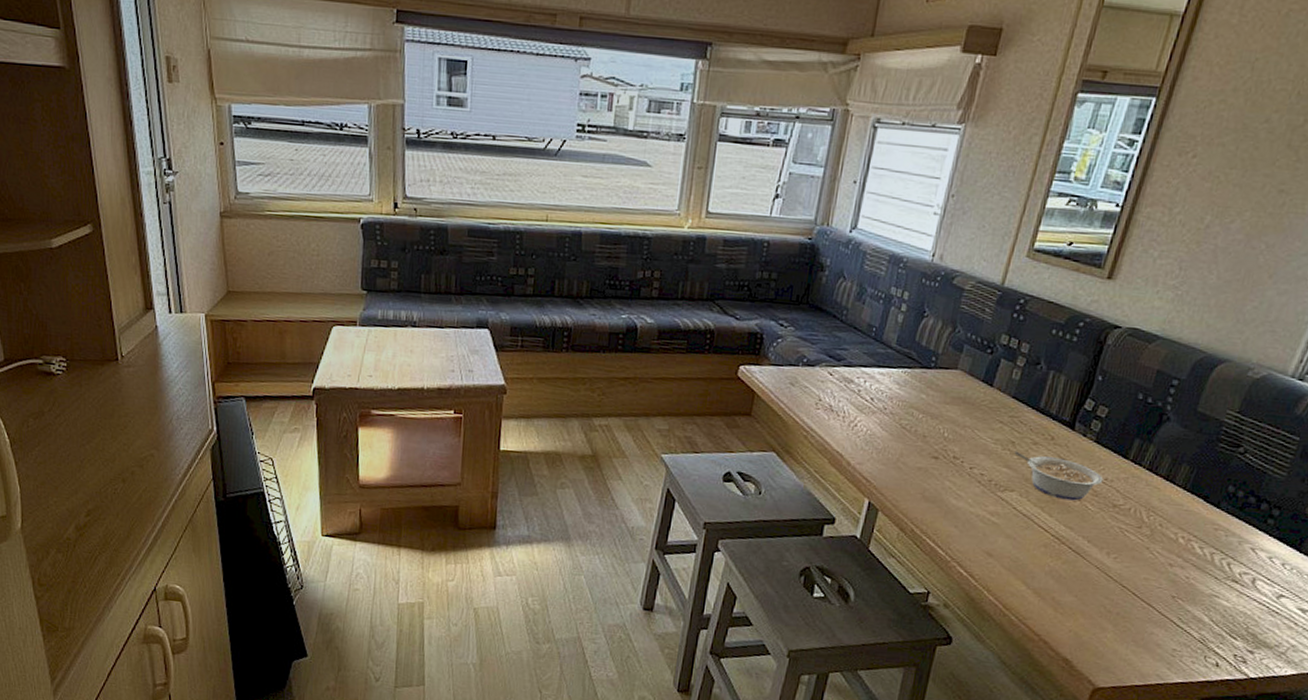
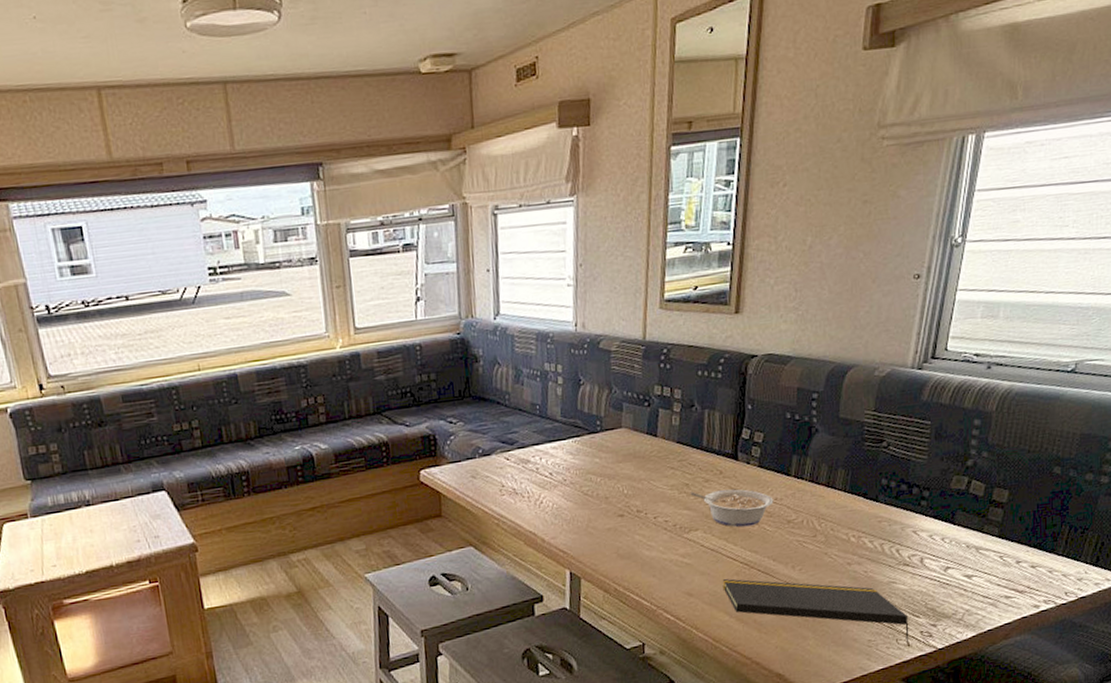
notepad: none [1026,548,1223,662] -> present [722,579,910,642]

